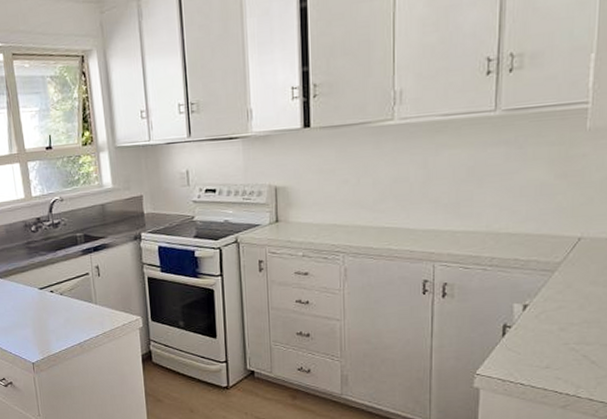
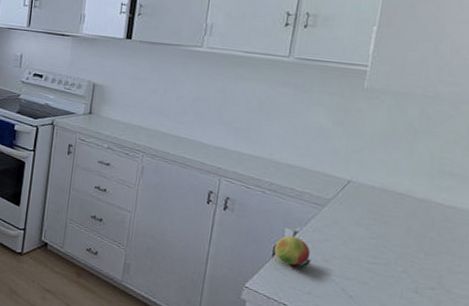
fruit: none [504,310,546,344] -> present [274,235,311,270]

